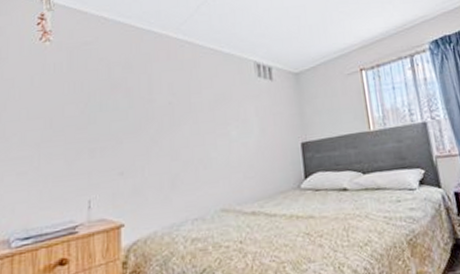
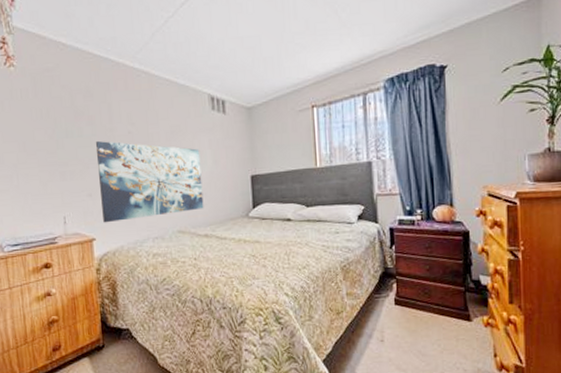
wall art: none [131,113,251,206] -> present [95,140,204,223]

